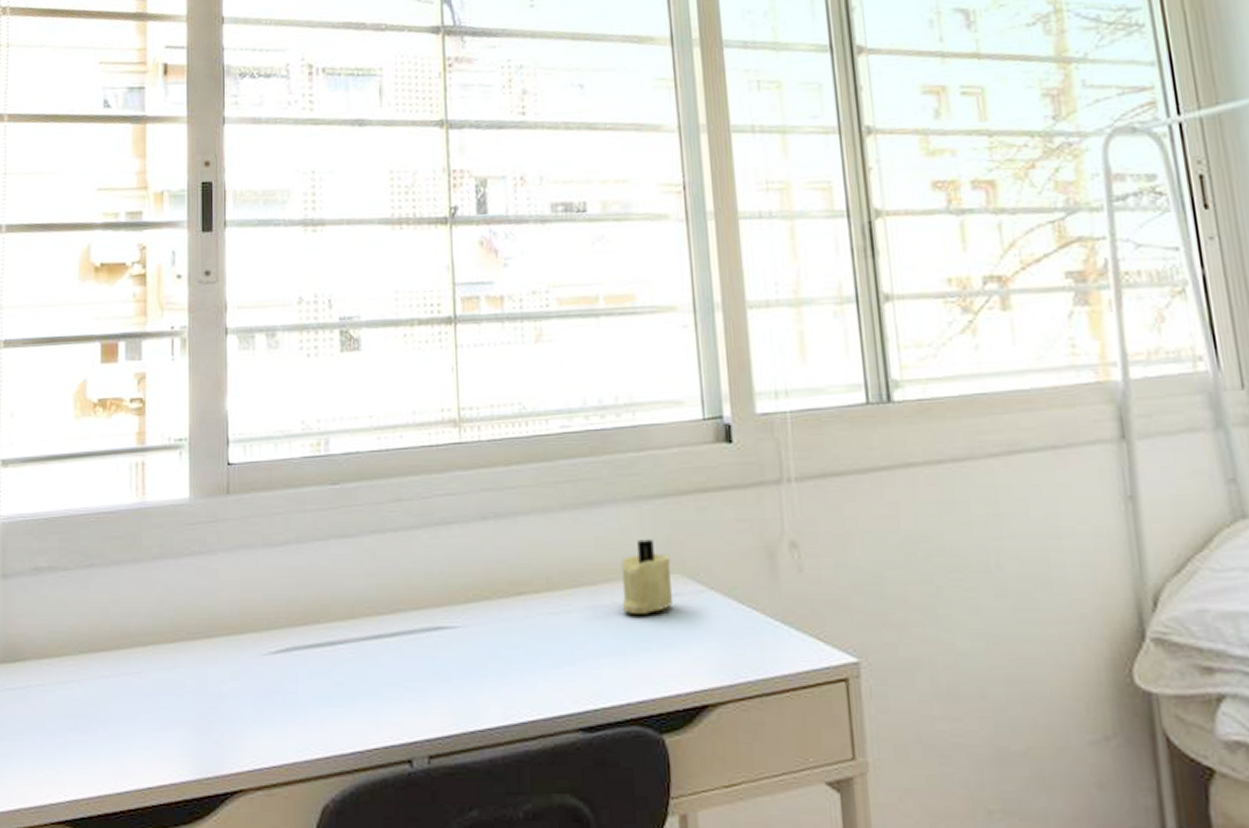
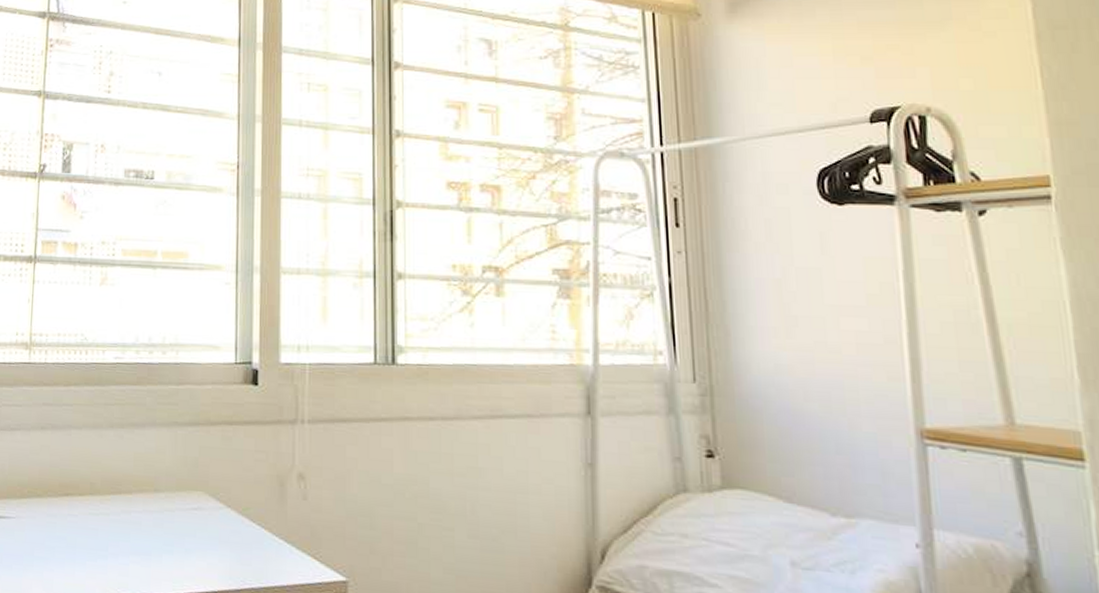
candle: present [621,539,674,615] -> none [152,459,197,523]

